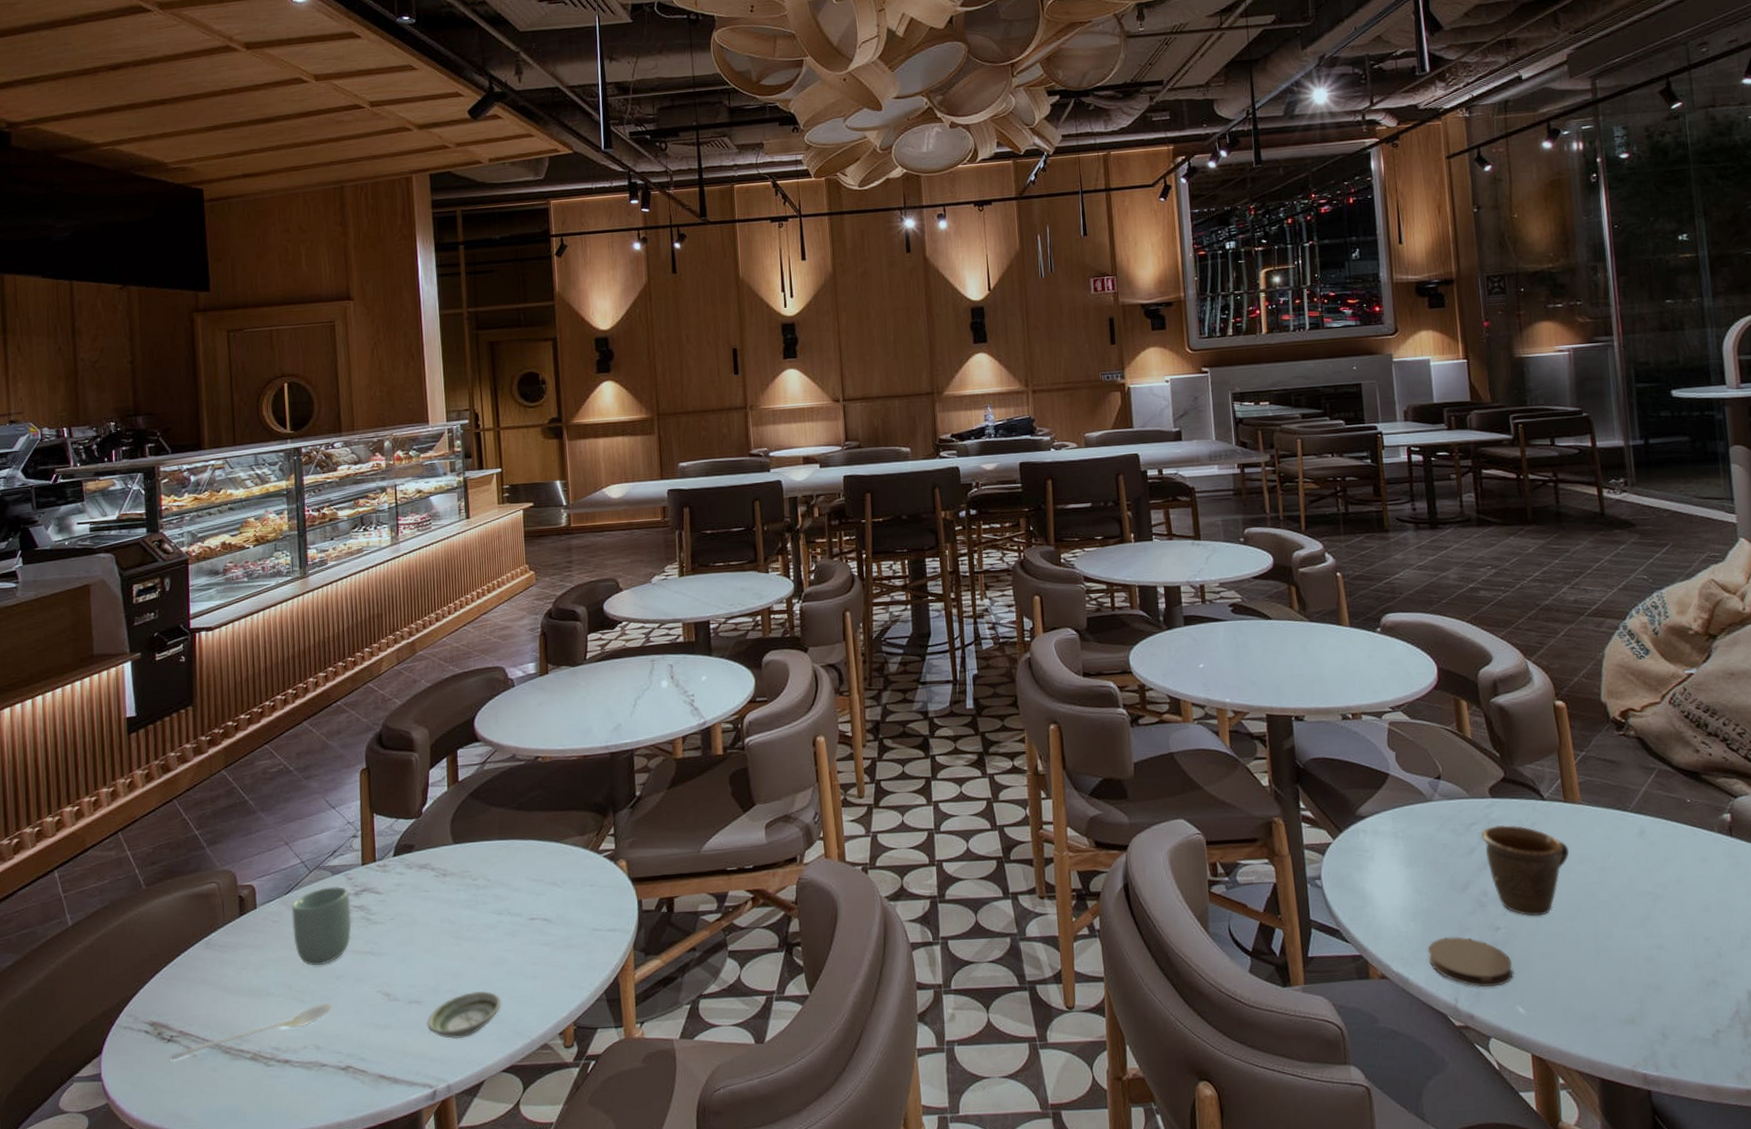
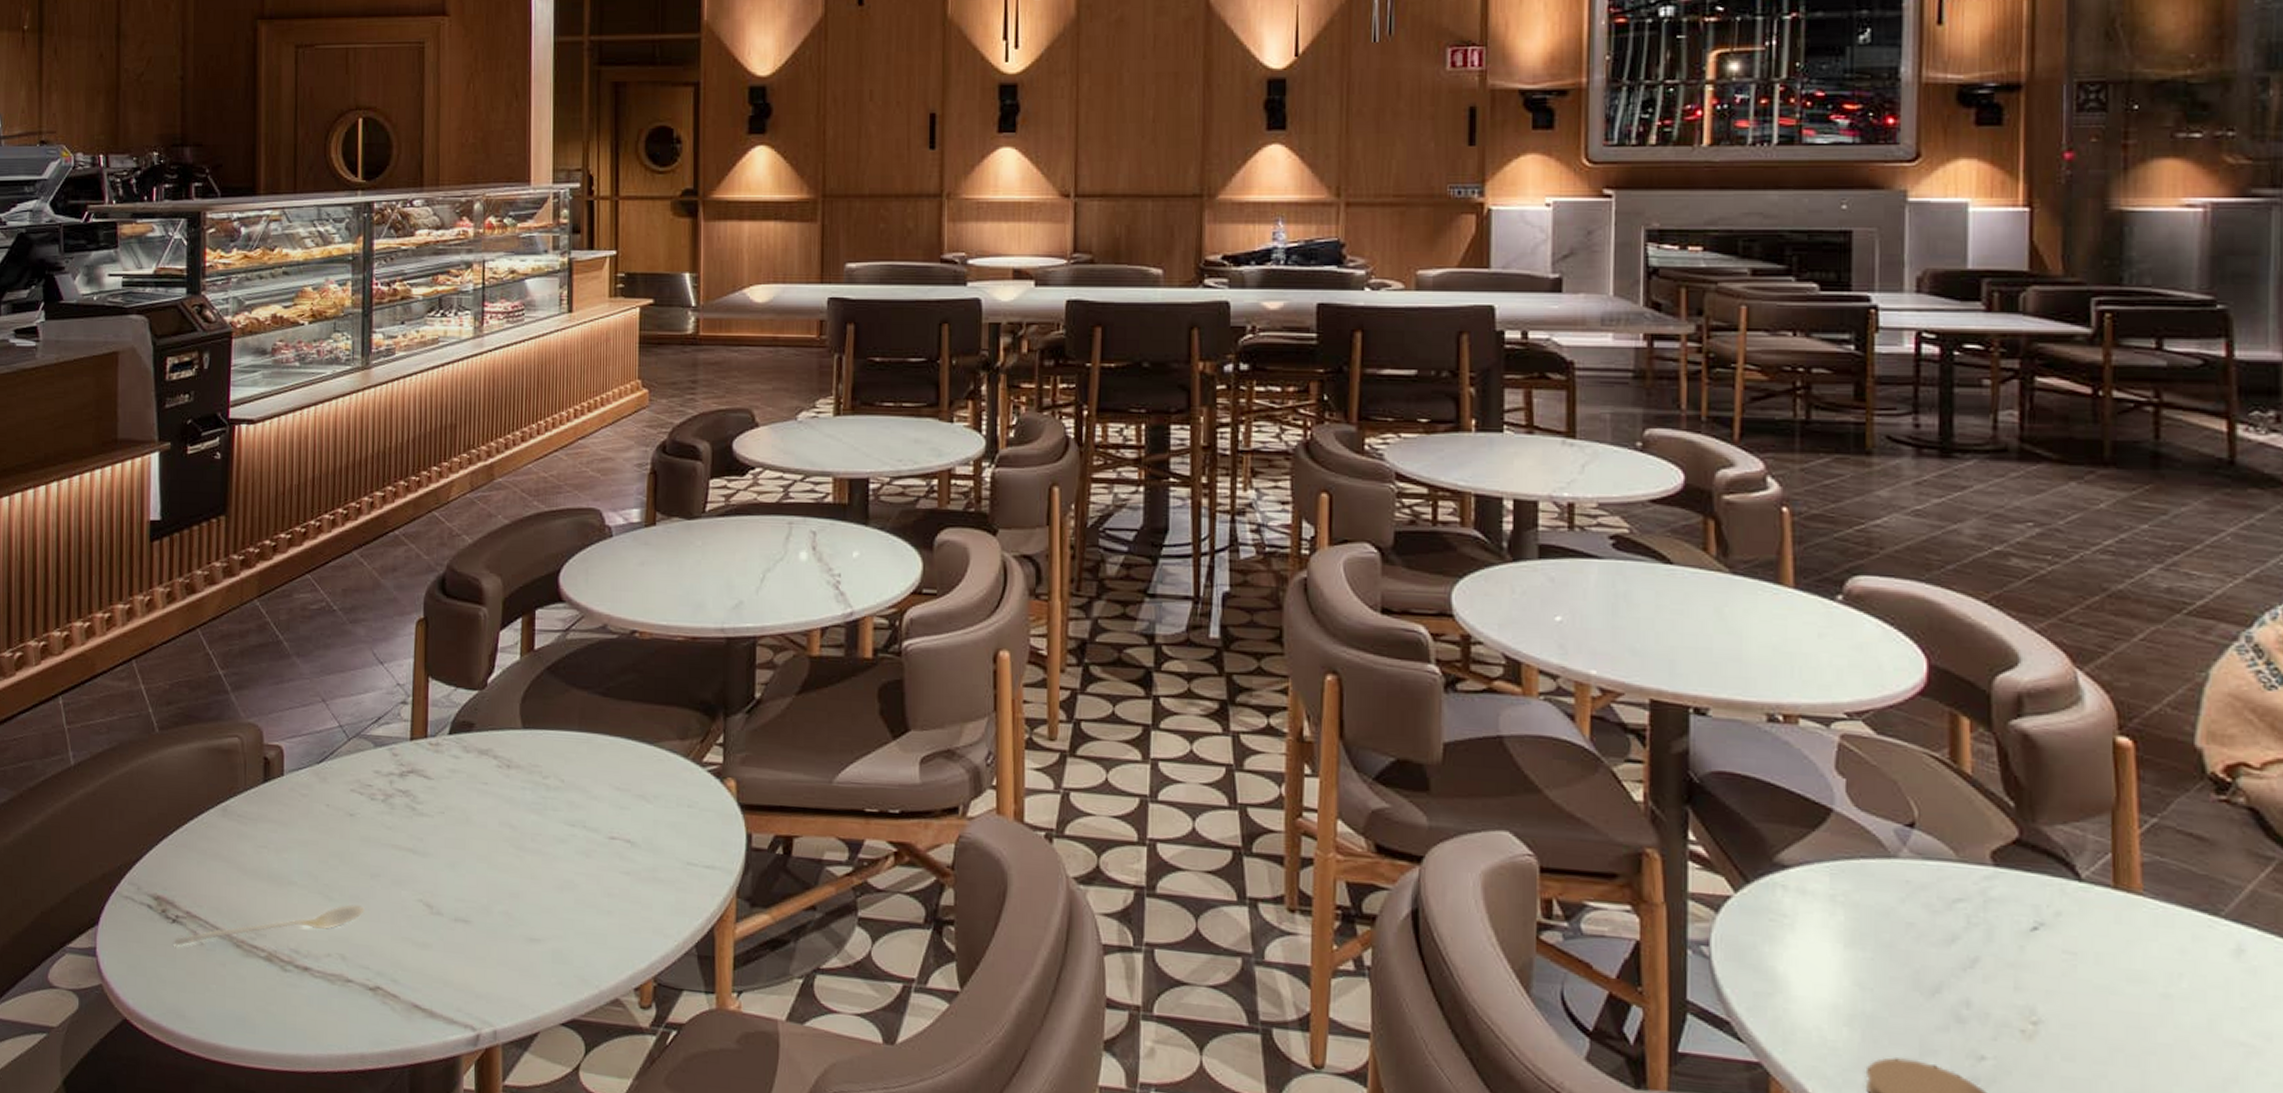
cup: present [292,886,351,966] -> none [324,760,393,858]
saucer: present [427,990,502,1039] -> none [474,918,567,976]
mug: present [1481,824,1570,917] -> none [1971,906,2114,1051]

